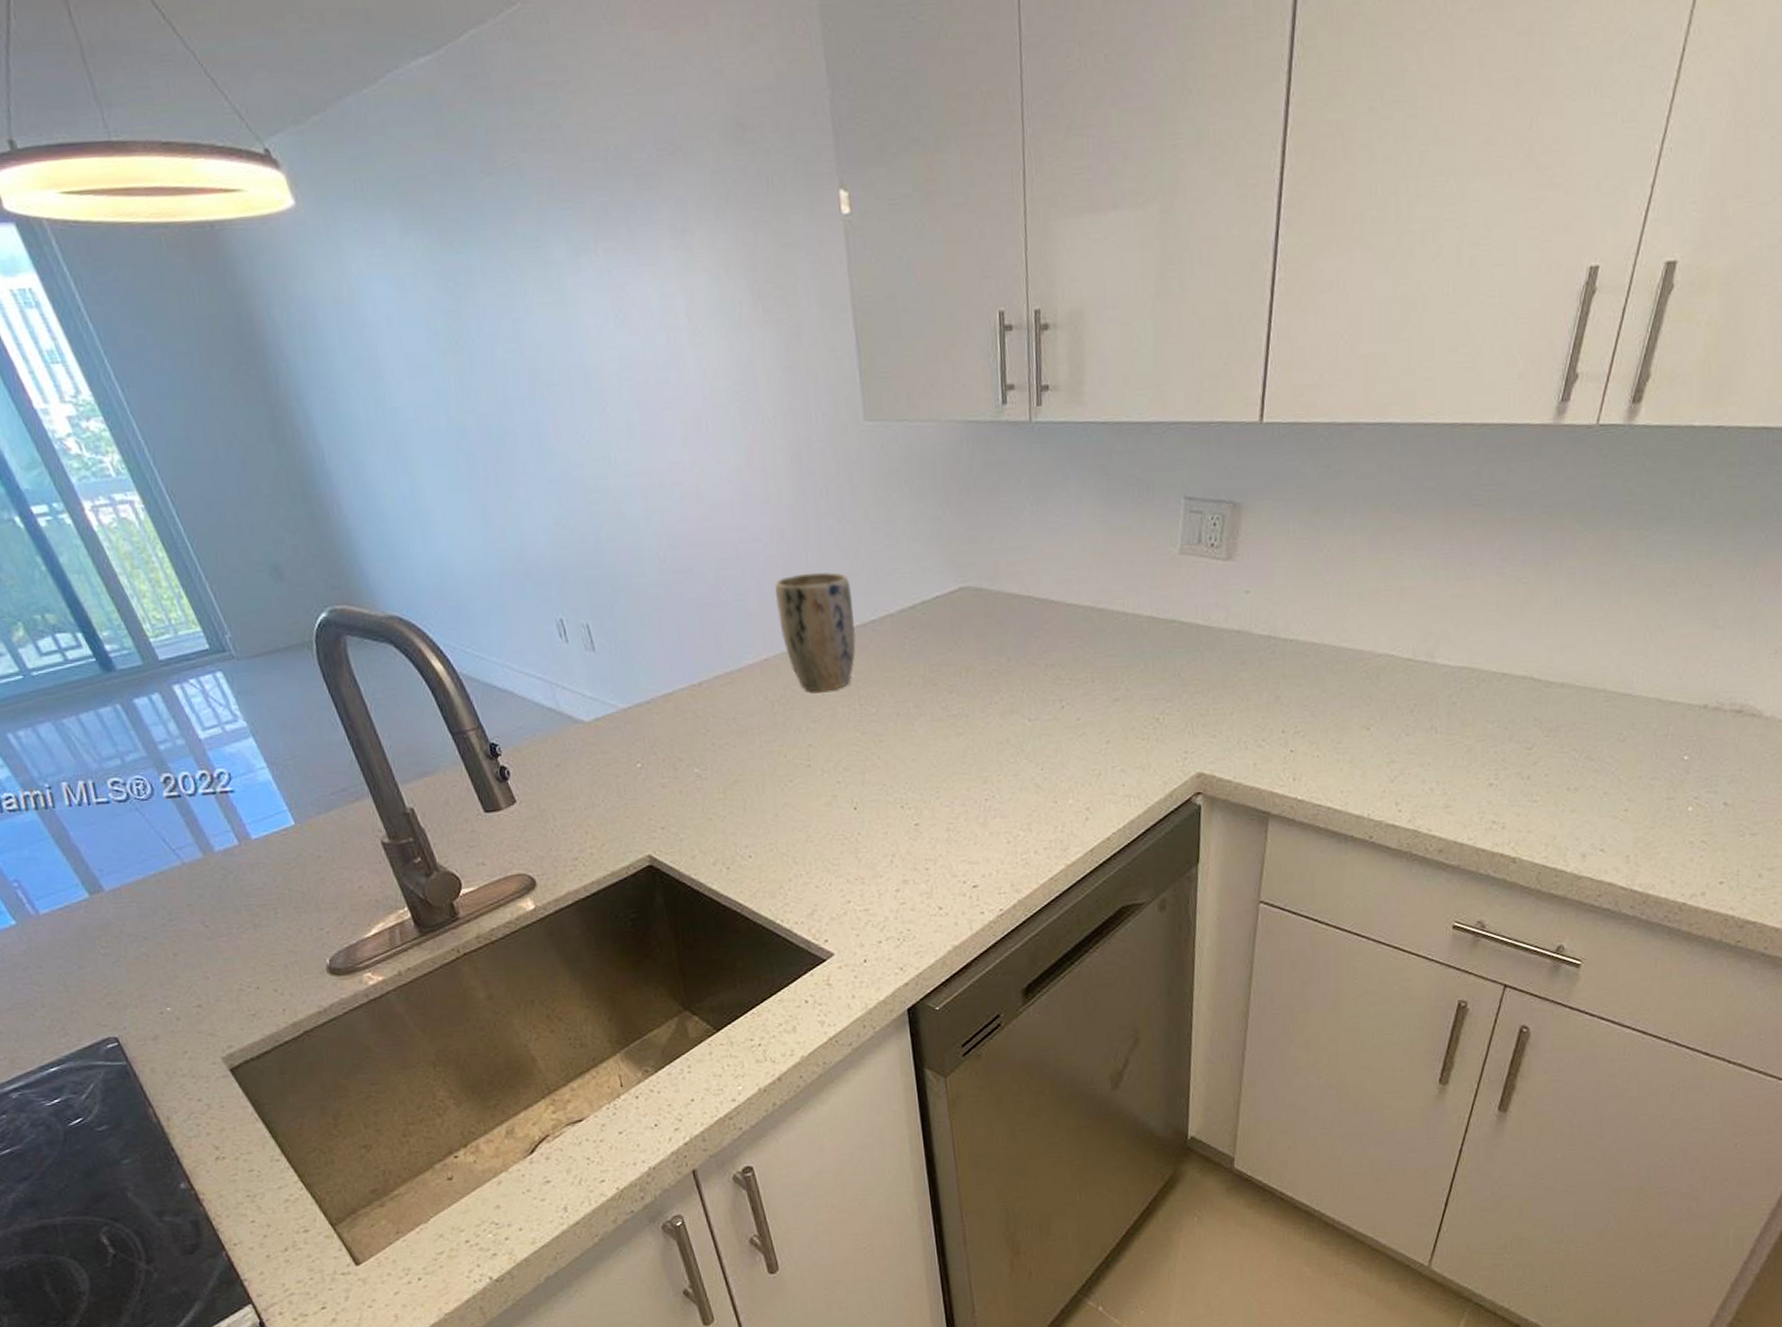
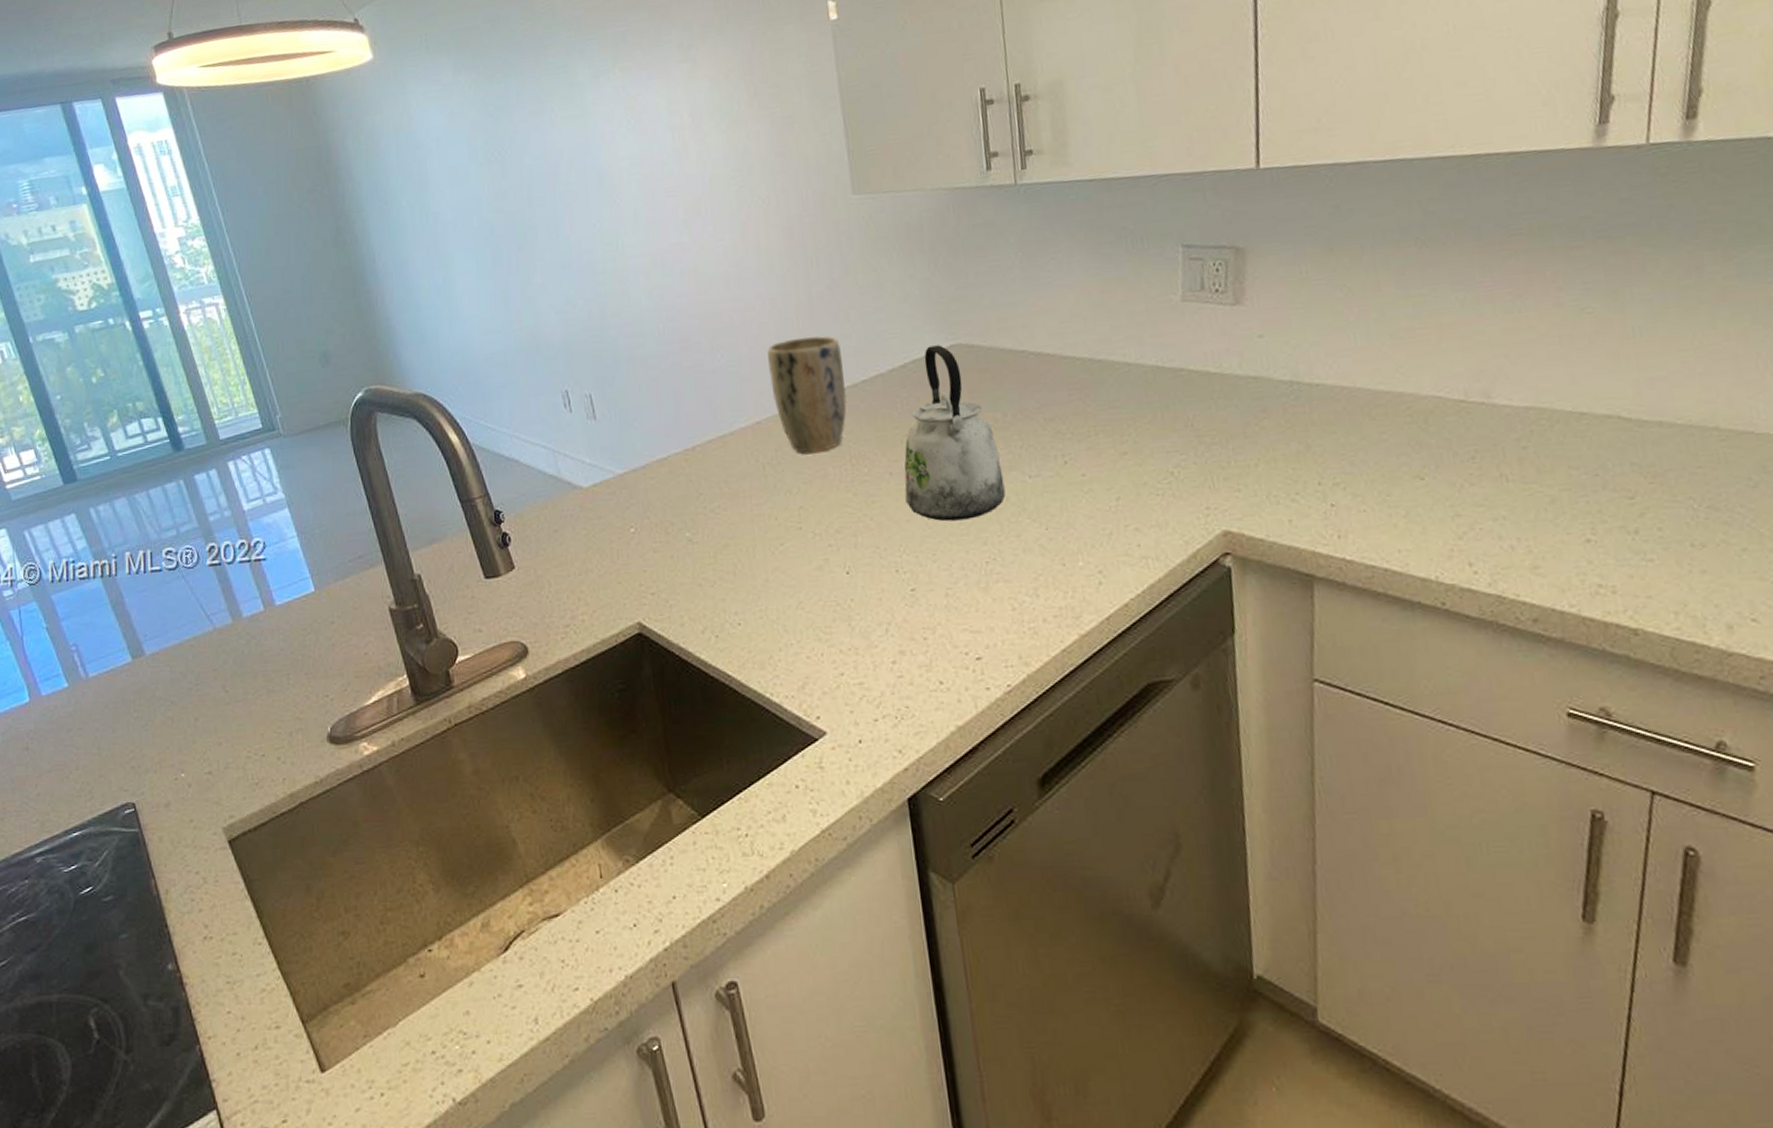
kettle: none [911,587,1006,761] -> present [904,345,1006,522]

